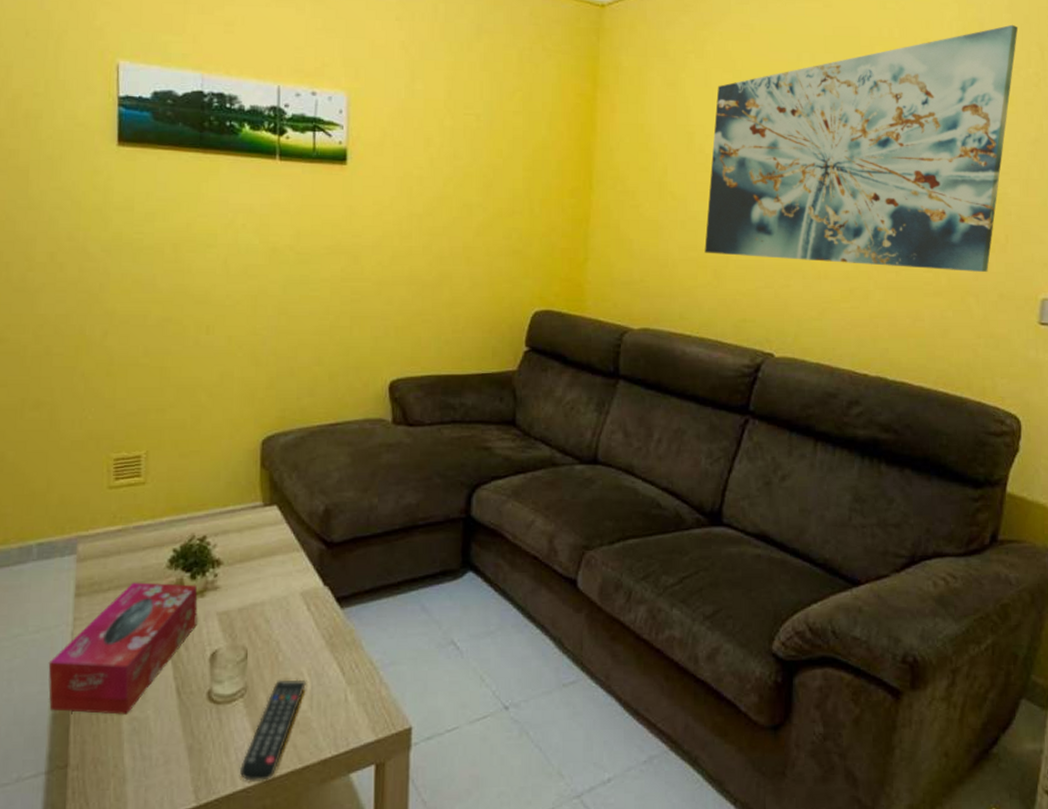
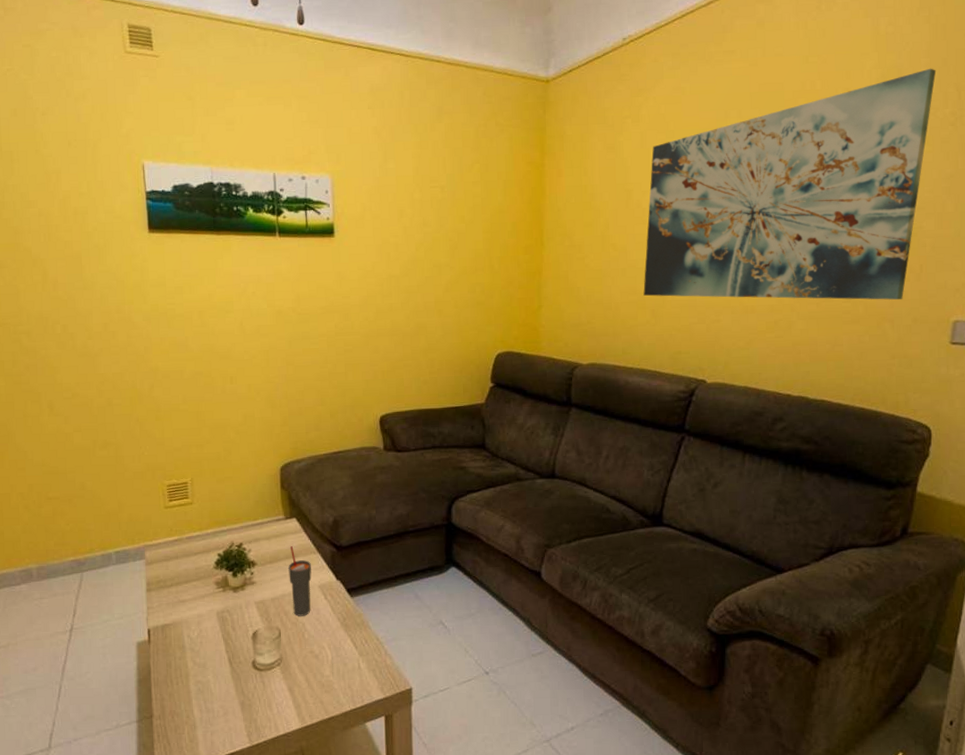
tissue box: present [48,582,198,715] -> none [131,579,240,679]
remote control: present [240,679,307,781] -> none [281,652,328,728]
cup: none [263,541,293,632] -> present [288,546,312,616]

